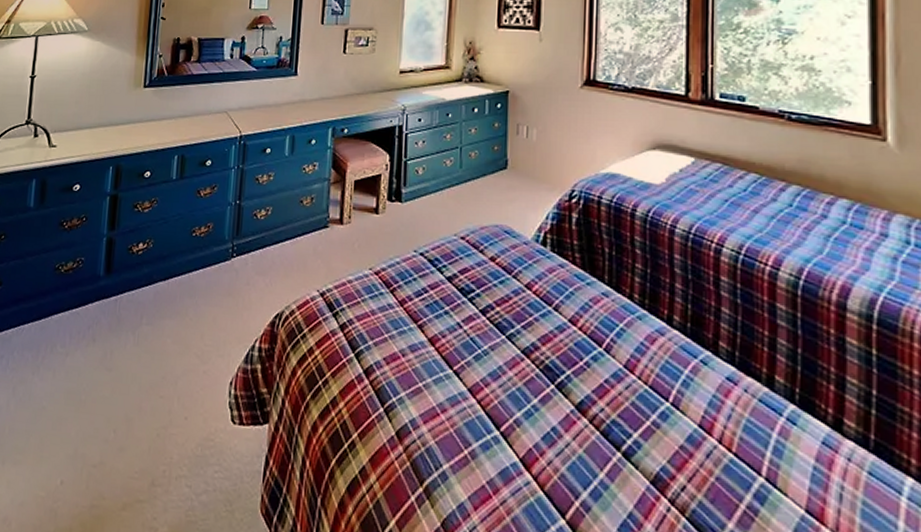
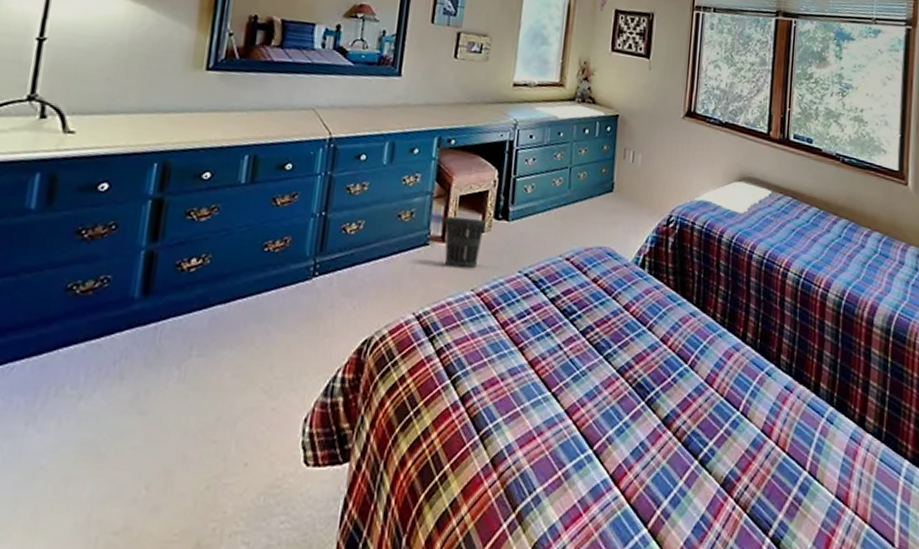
wastebasket: none [342,201,380,249] -> present [444,217,486,269]

